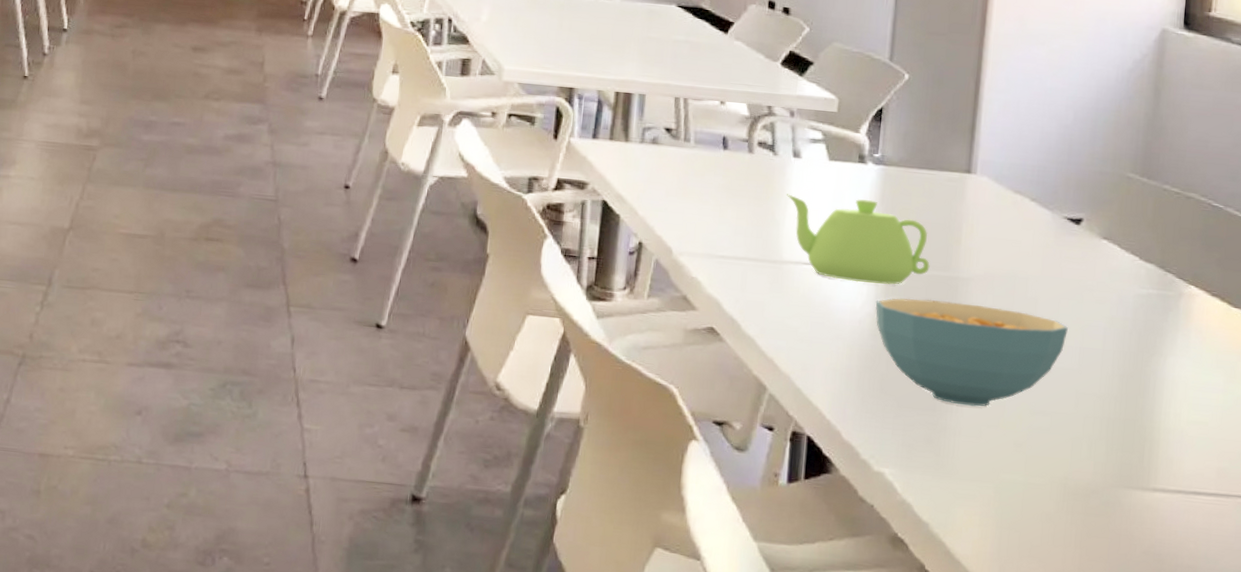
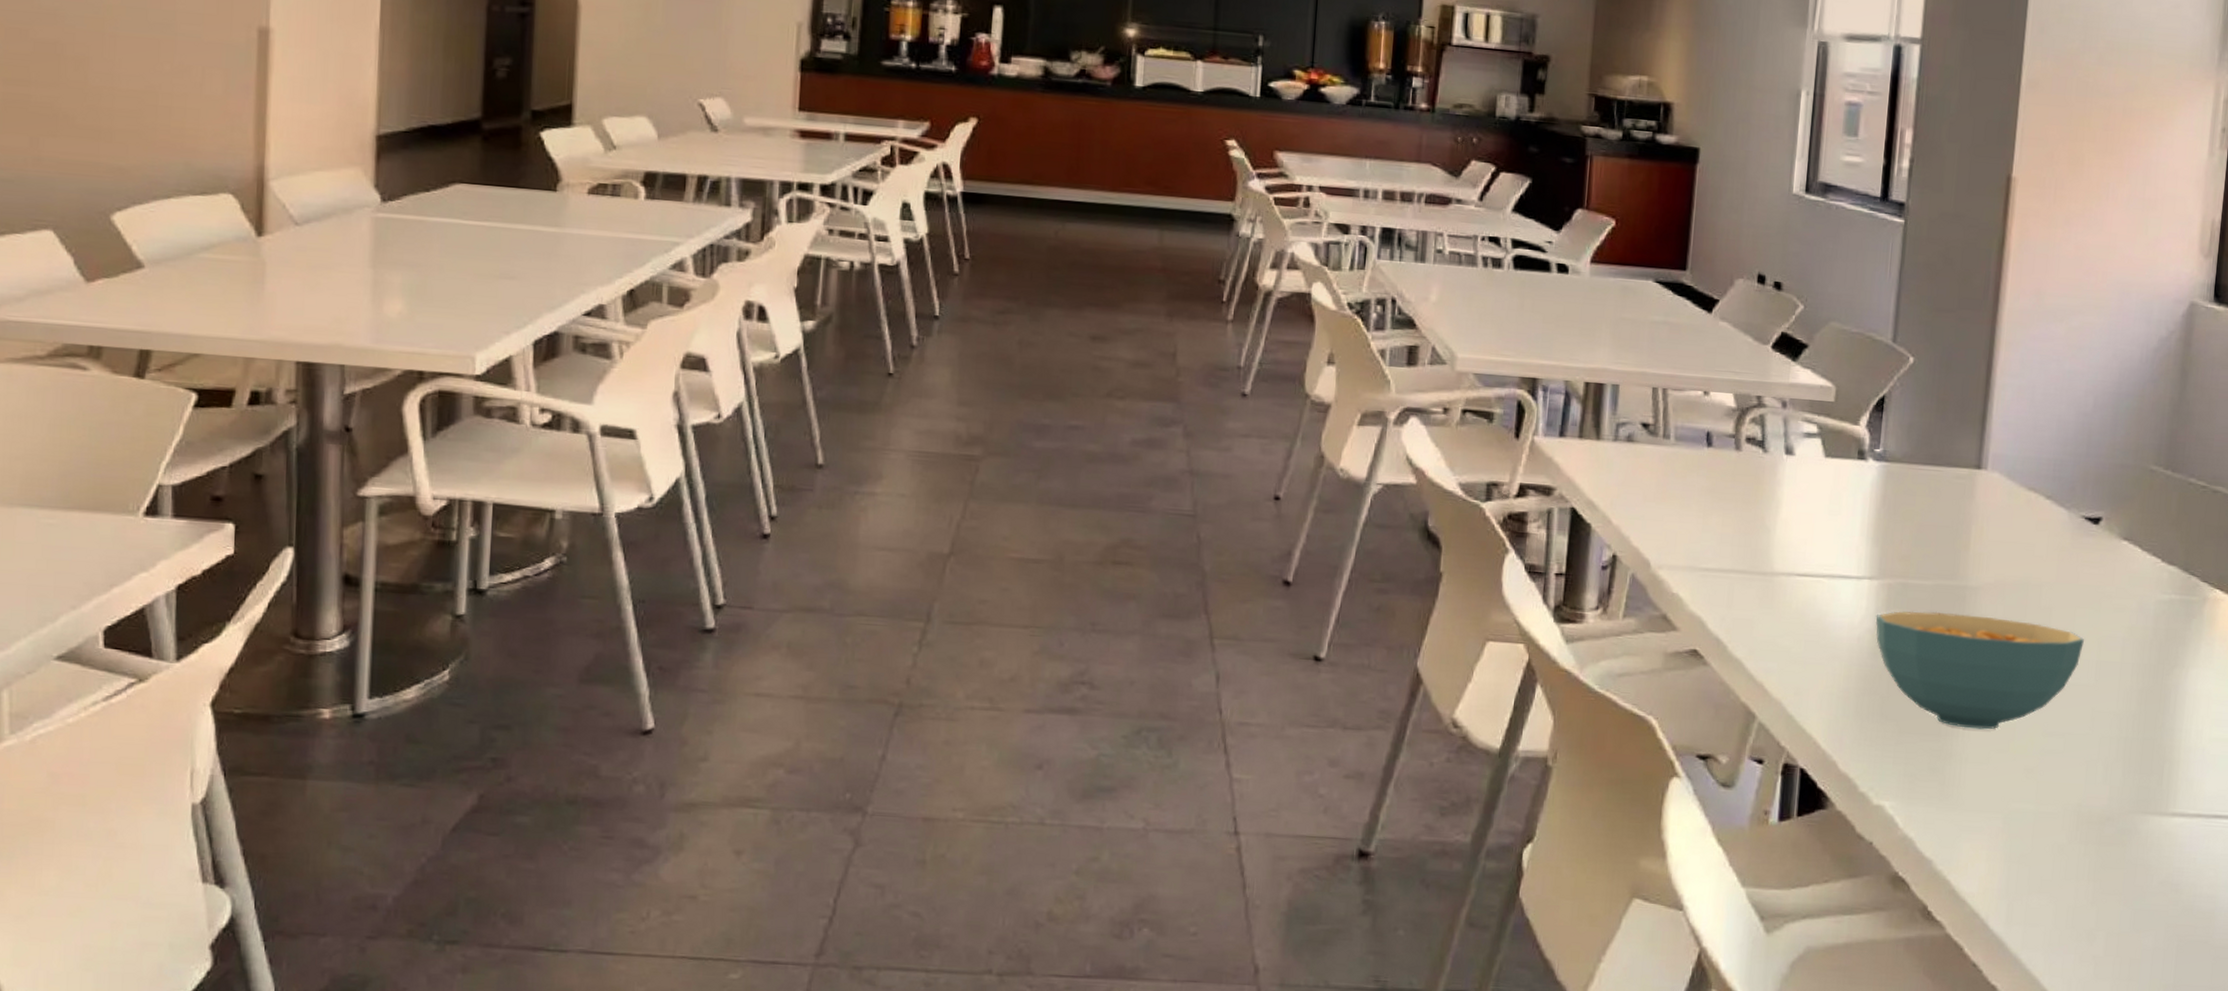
teapot: present [787,194,930,285] -> none [1778,496,1936,596]

